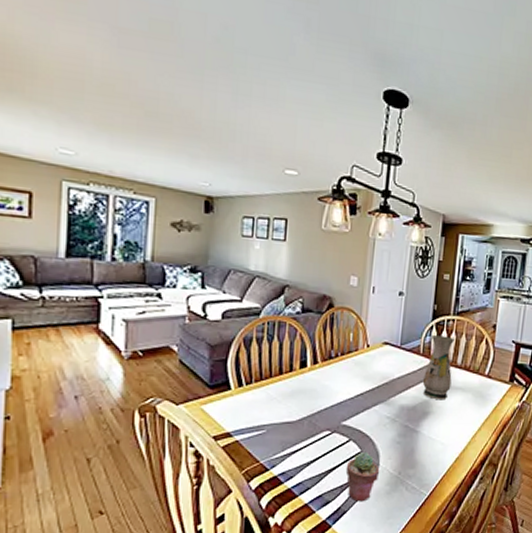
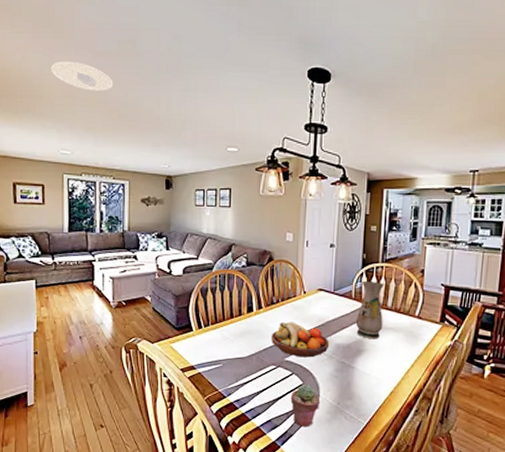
recessed light: none [51,31,141,80] -> present [51,61,114,92]
fruit bowl: none [327,379,393,421] -> present [272,322,330,358]

